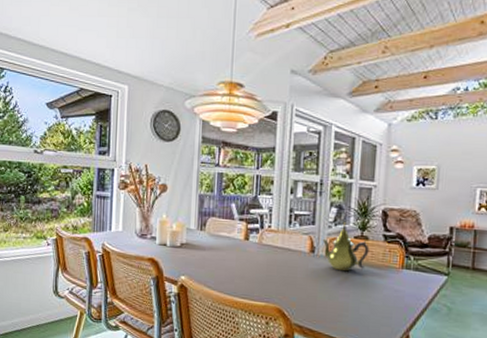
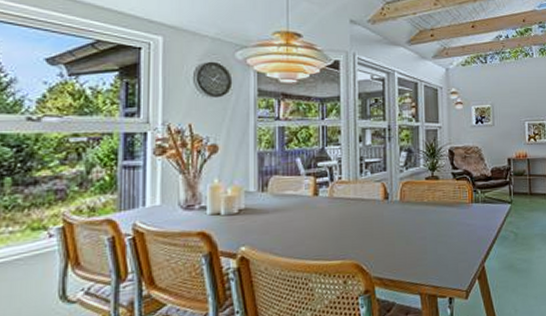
teapot: present [321,222,370,272] -> none [394,165,441,214]

